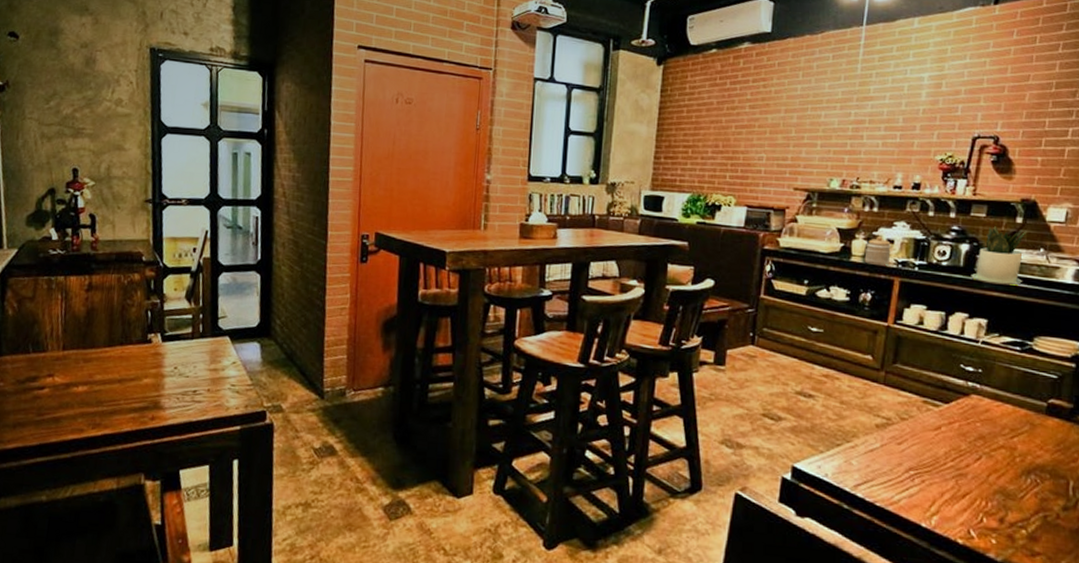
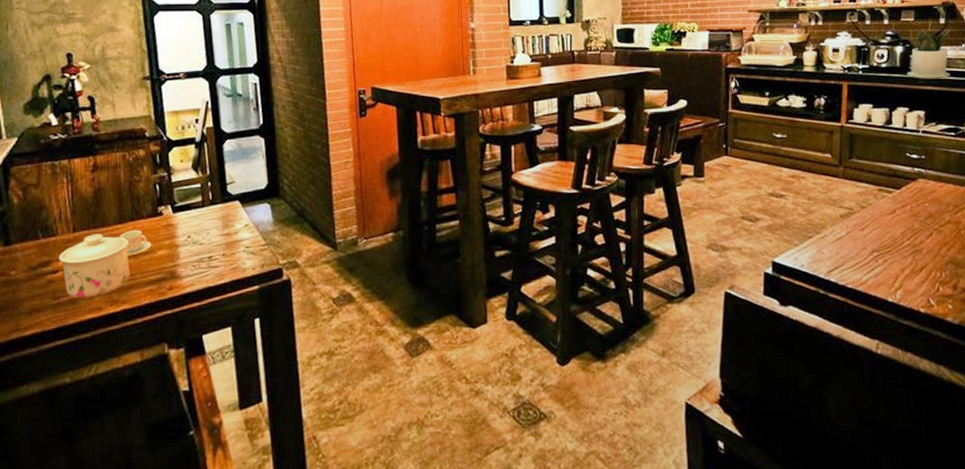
sugar bowl: none [46,354,116,419] -> present [59,234,130,298]
cup and saucer: none [107,355,138,381] -> present [119,230,152,256]
jar: present [864,237,892,266] -> none [815,47,838,72]

